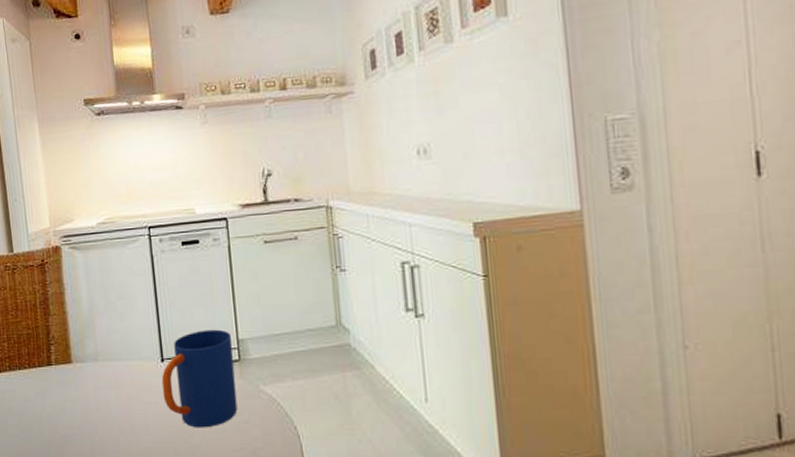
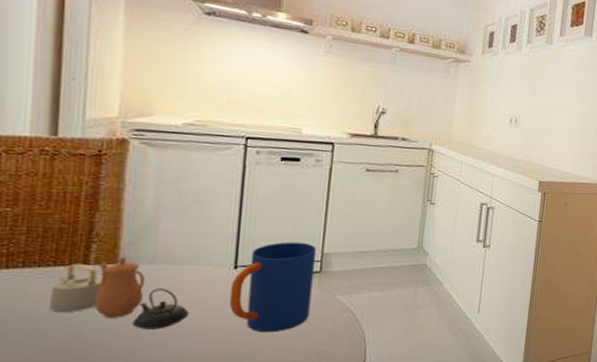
teapot: none [30,357,133,425] -> present [50,257,189,330]

